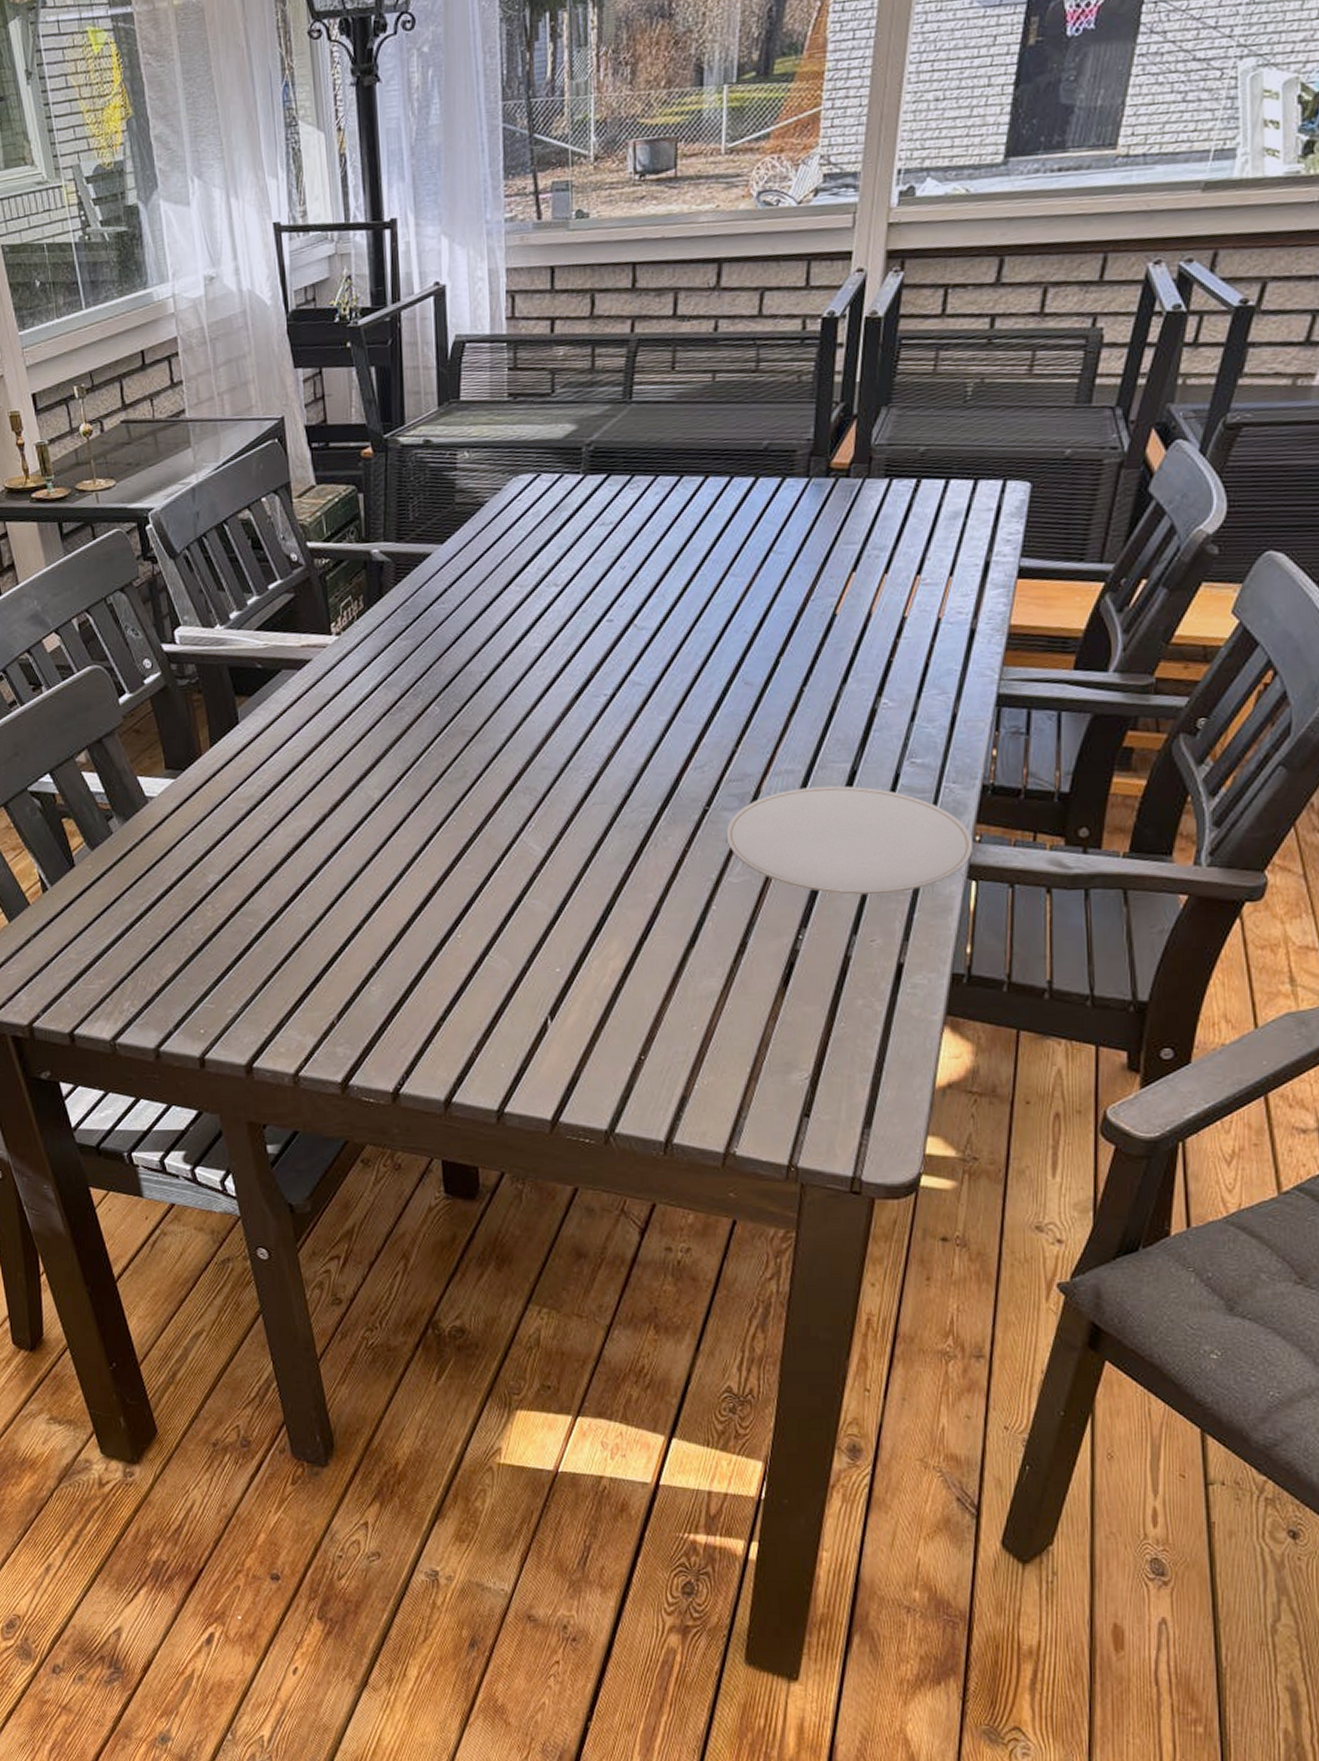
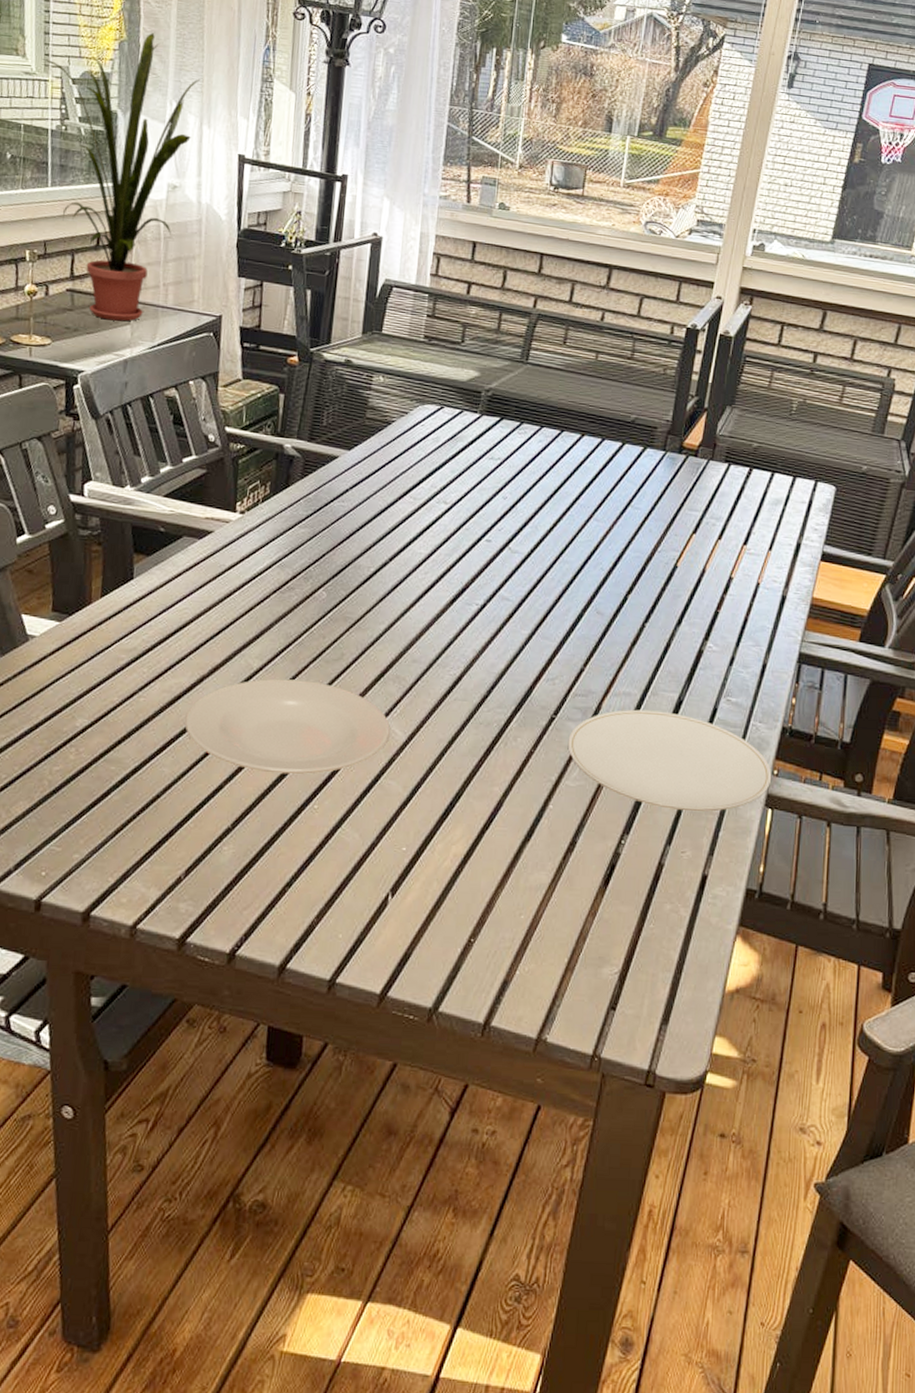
house plant: none [51,100,220,447] -> present [42,33,201,322]
plate: none [313,805,528,907] -> present [185,678,391,775]

